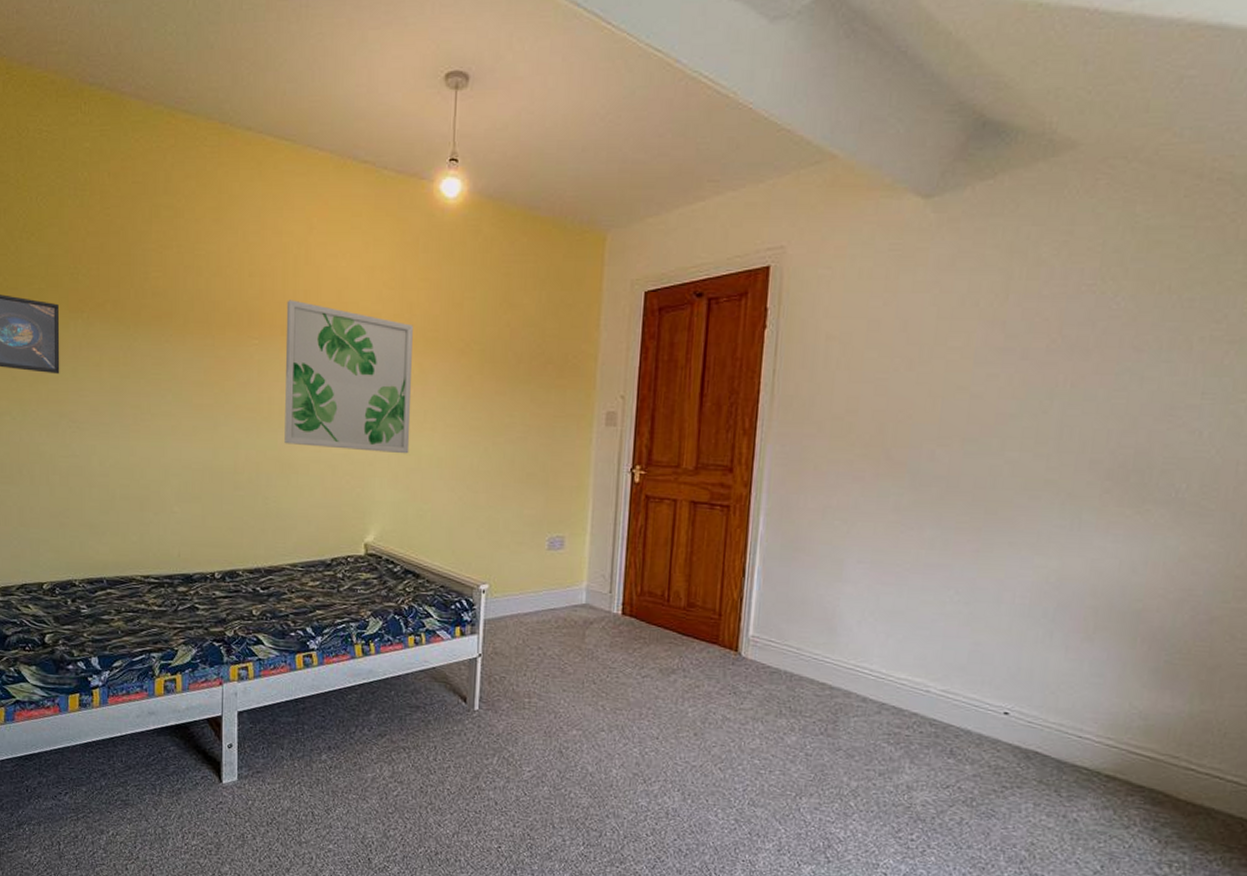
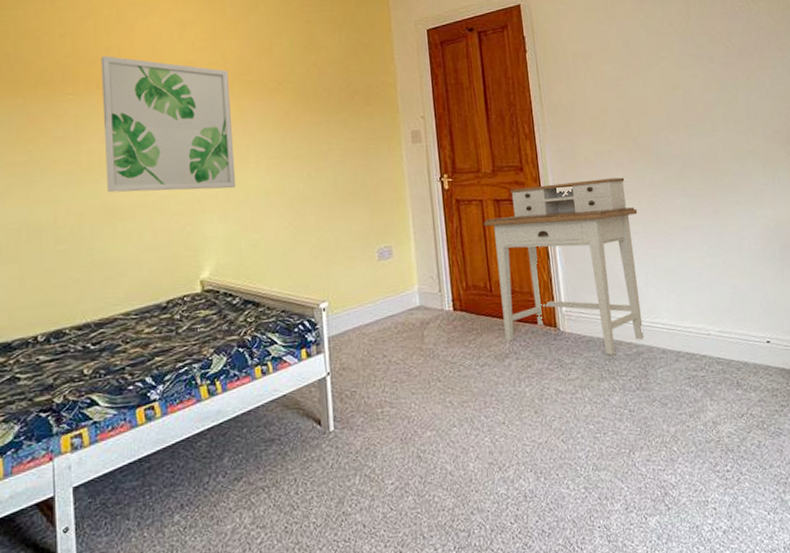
desk: none [672,491,870,693] -> present [483,177,645,355]

